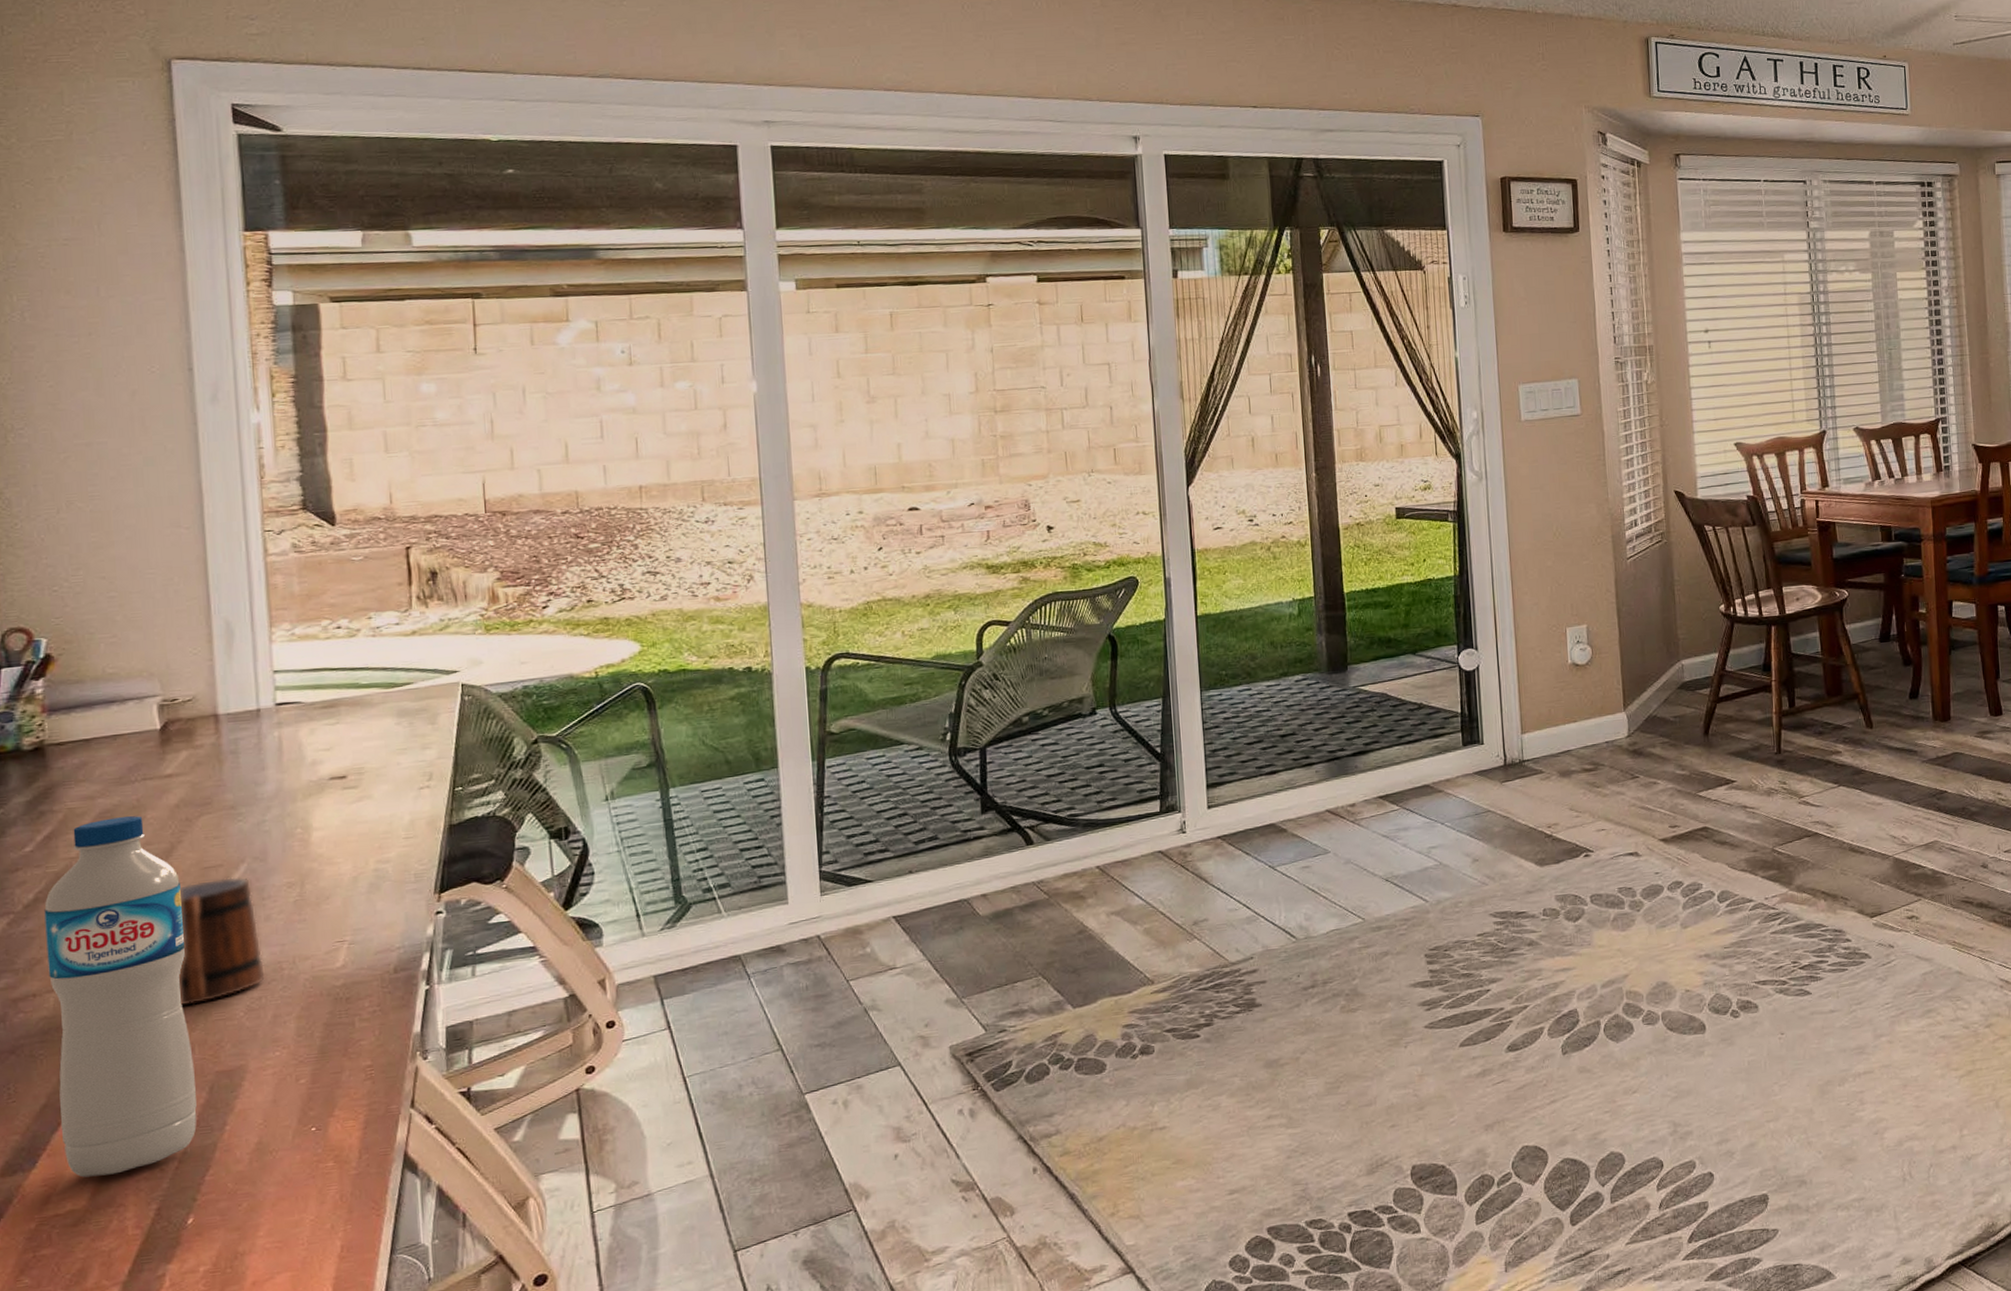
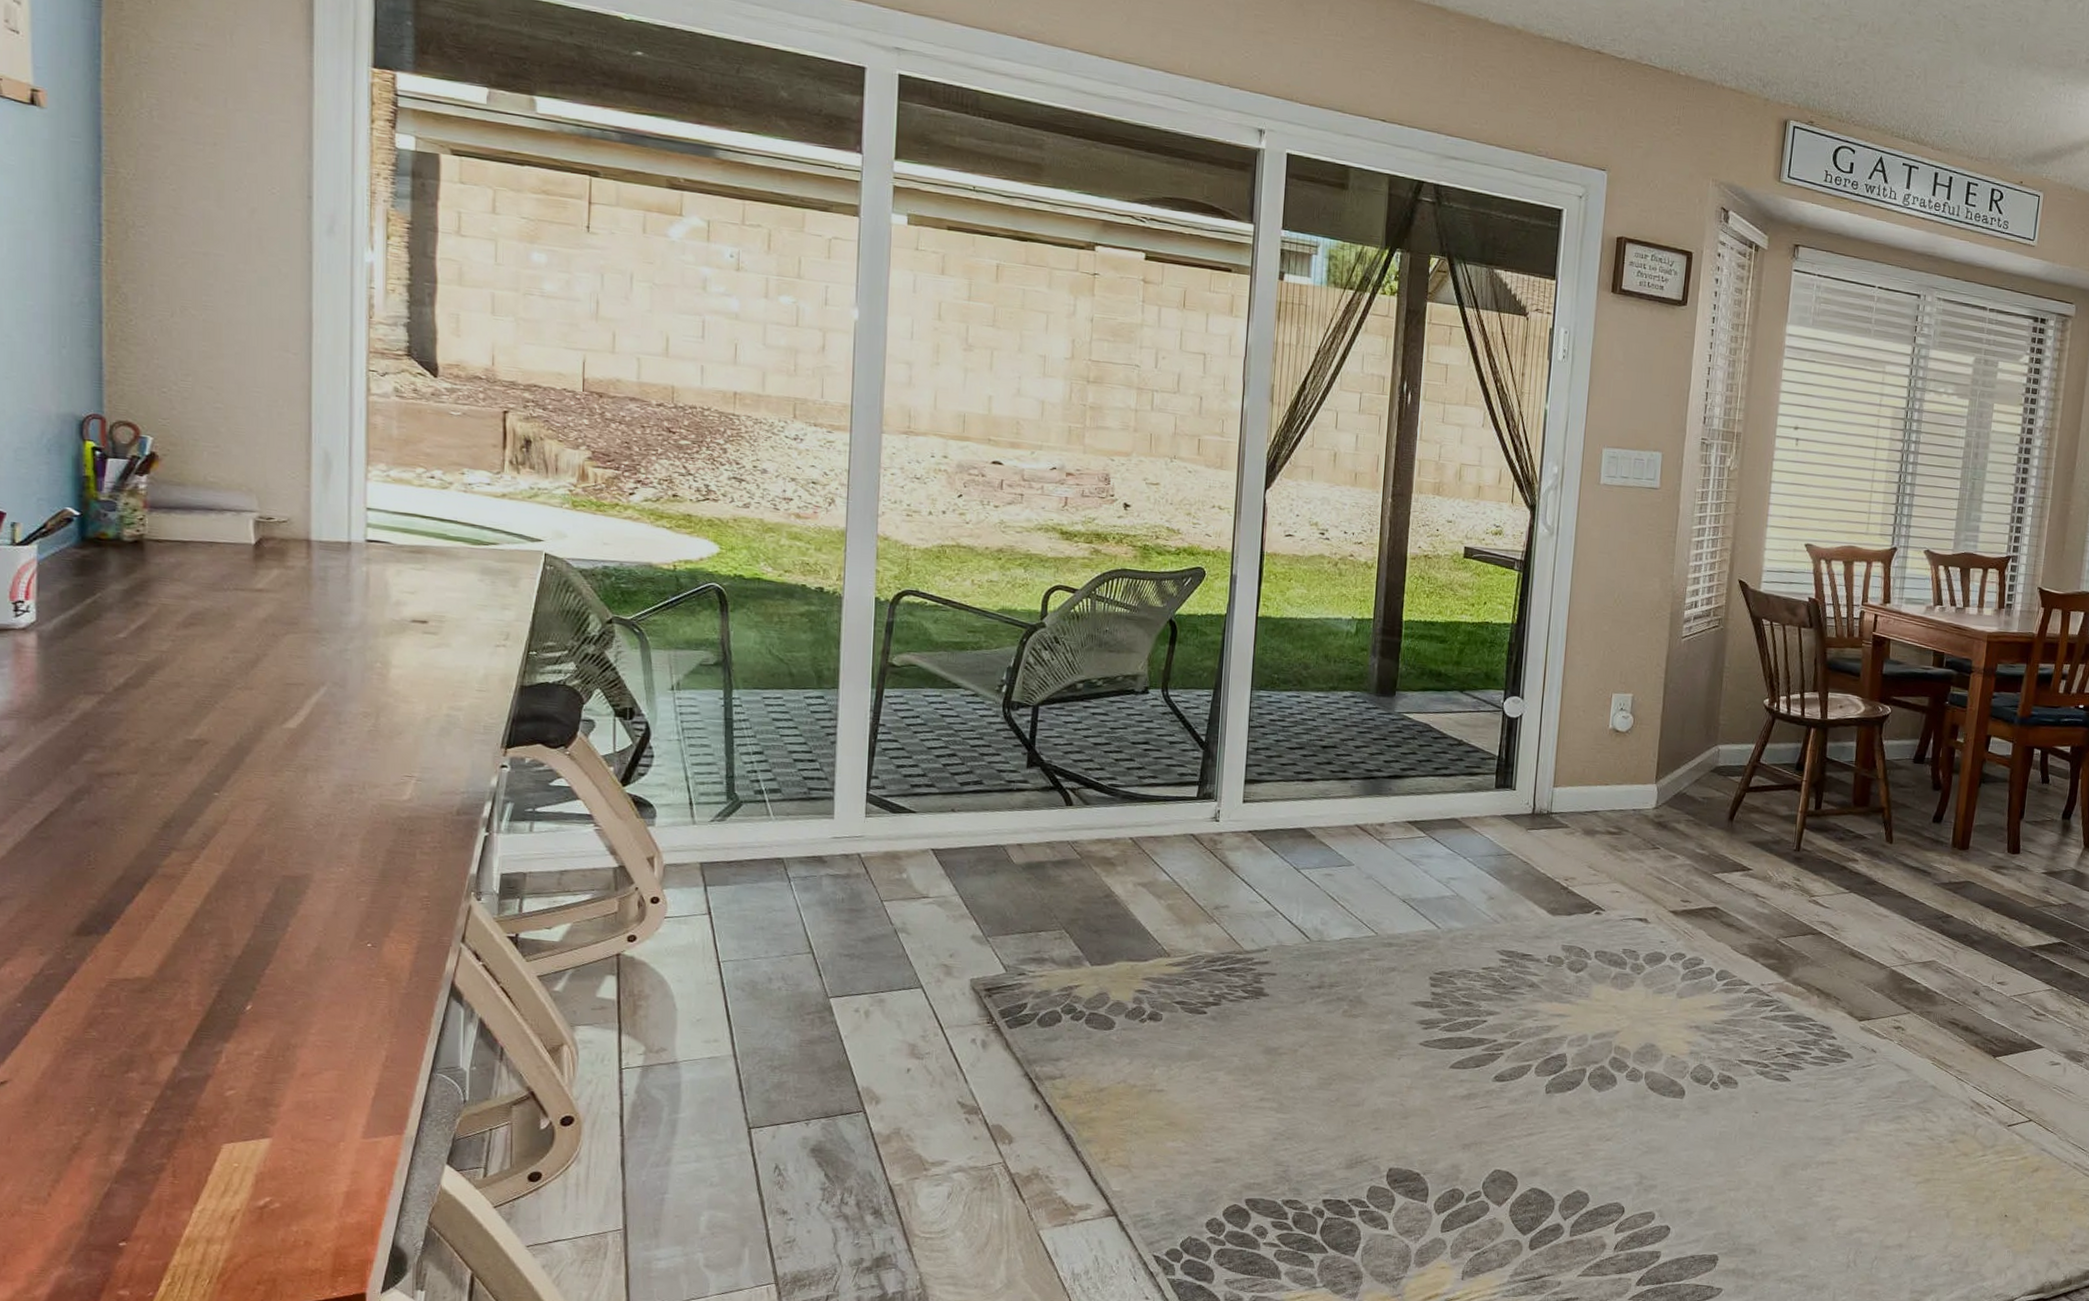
water bottle: present [44,816,197,1178] -> none [133,620,264,953]
mug: present [178,877,266,1007] -> none [254,695,337,811]

